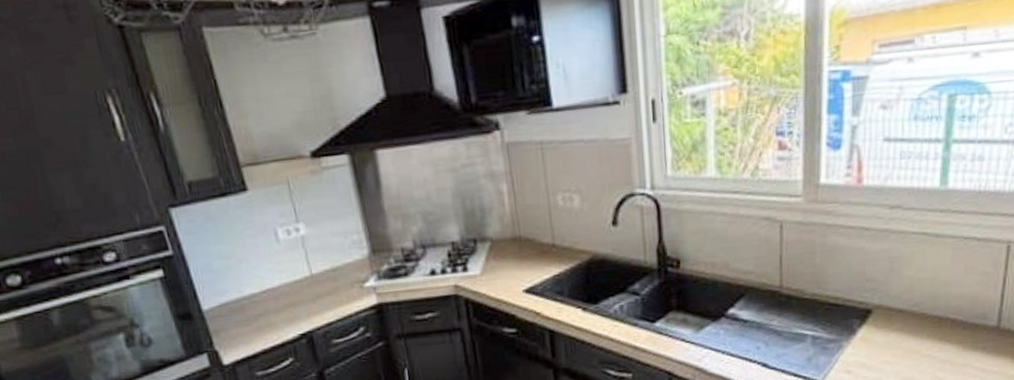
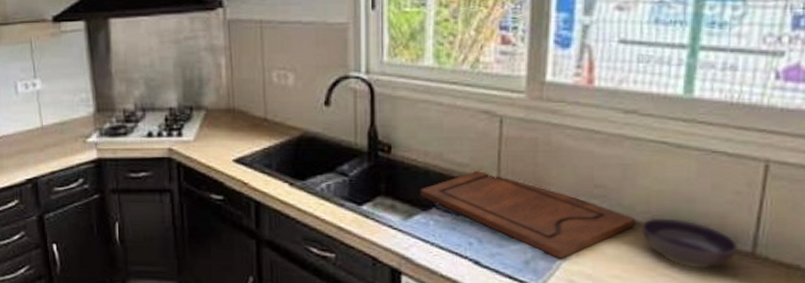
cutting board: none [709,274,901,352] -> present [420,169,634,259]
bowl: none [906,303,987,346] -> present [641,217,739,268]

